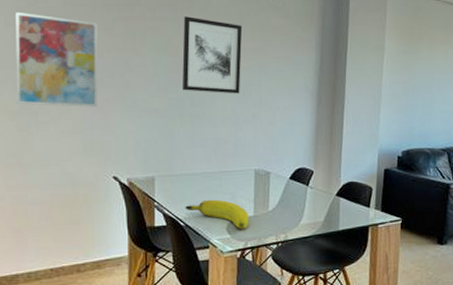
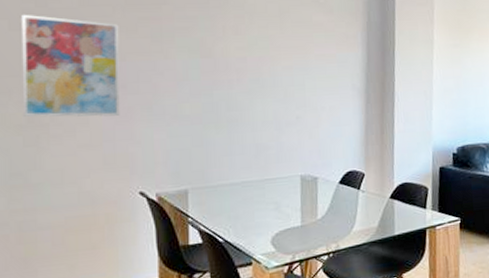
wall art: present [182,16,243,94] -> none [216,15,283,96]
fruit: present [185,199,249,229] -> none [223,210,297,241]

